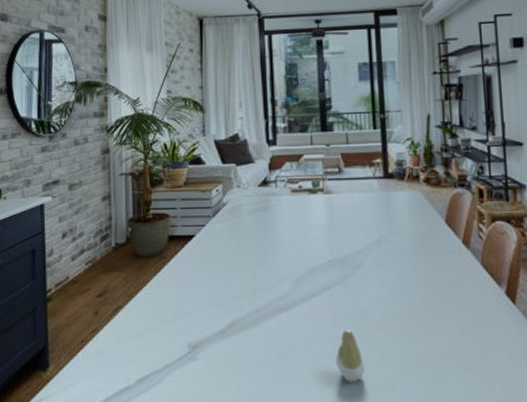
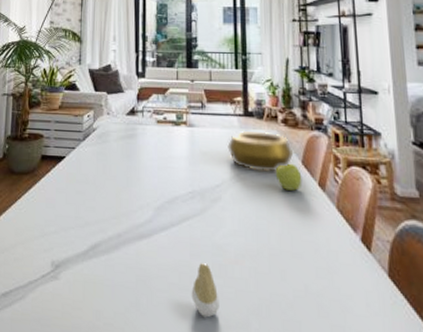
decorative bowl: none [367,192,437,234] -> present [227,130,294,172]
apple: none [418,223,446,251] -> present [275,163,302,191]

